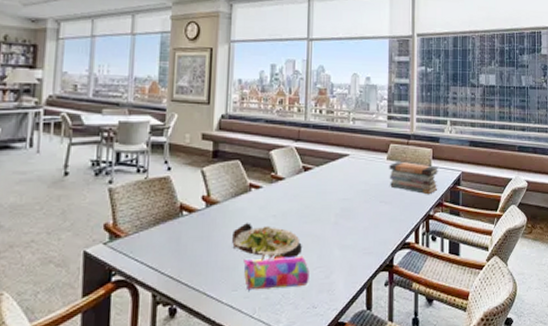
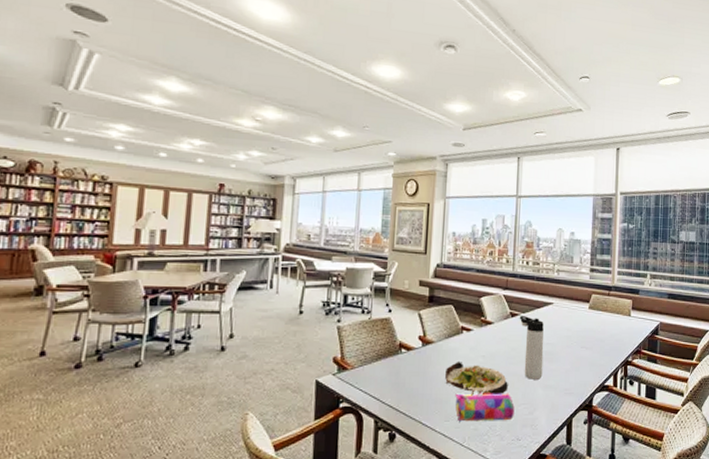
thermos bottle: none [312,170,340,240] -> present [519,316,544,379]
book stack: present [389,161,438,195] -> none [590,310,637,343]

